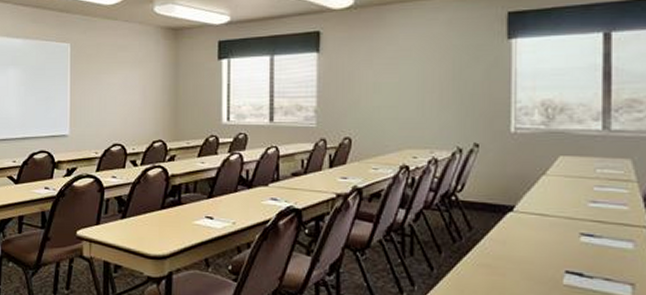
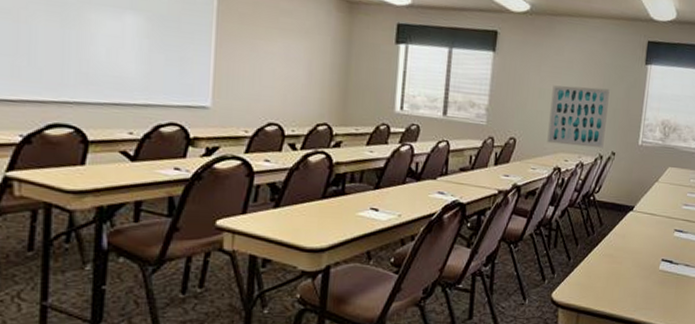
wall art: none [389,73,462,141] -> present [547,85,610,149]

